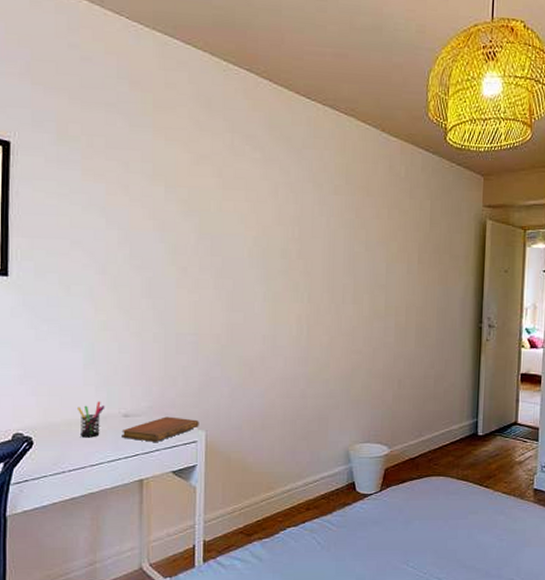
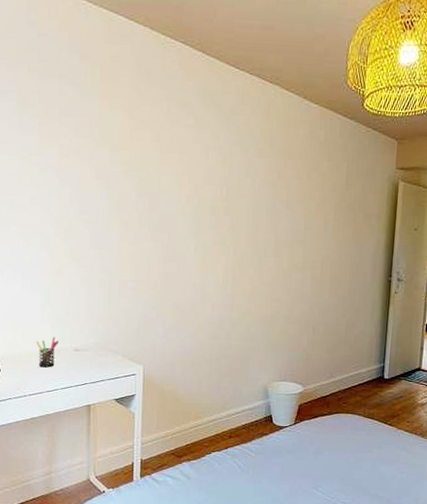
notebook: present [121,416,199,442] -> none [73,352,138,373]

